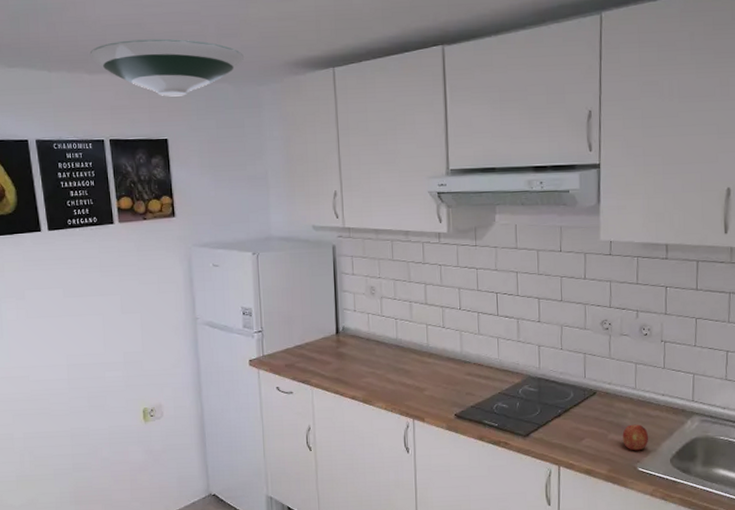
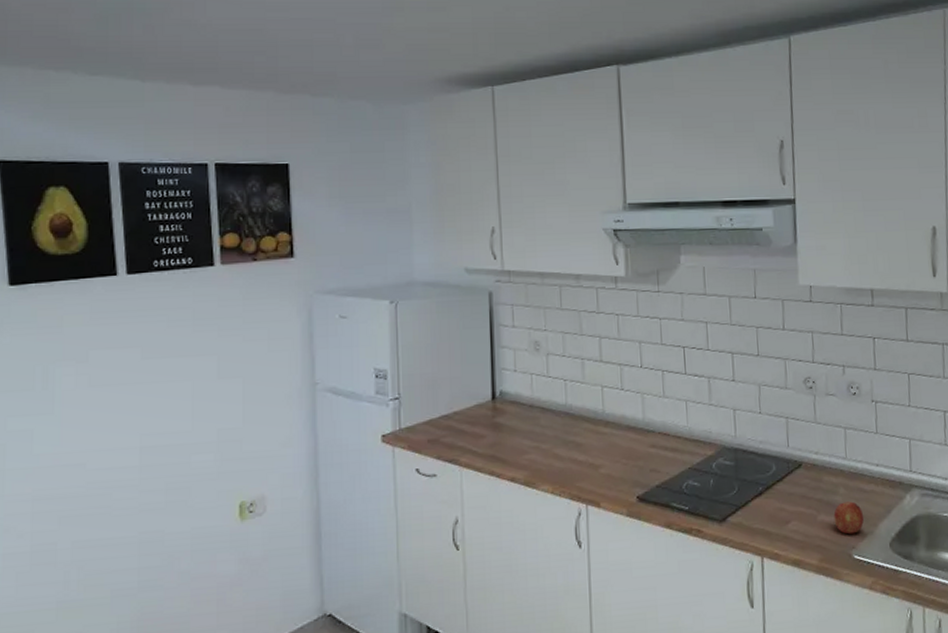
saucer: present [89,38,244,97] -> none [196,47,386,115]

